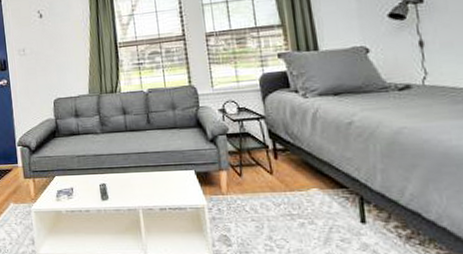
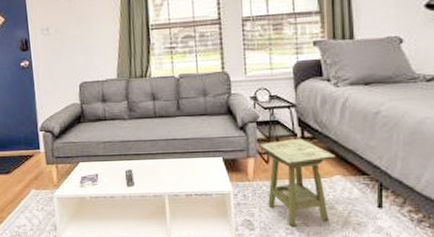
side table: none [231,150,311,243] -> present [259,138,336,227]

